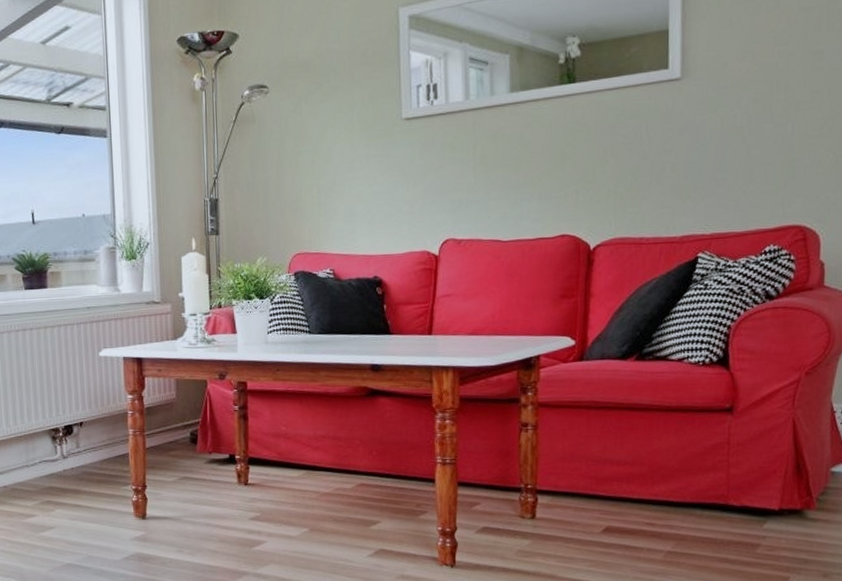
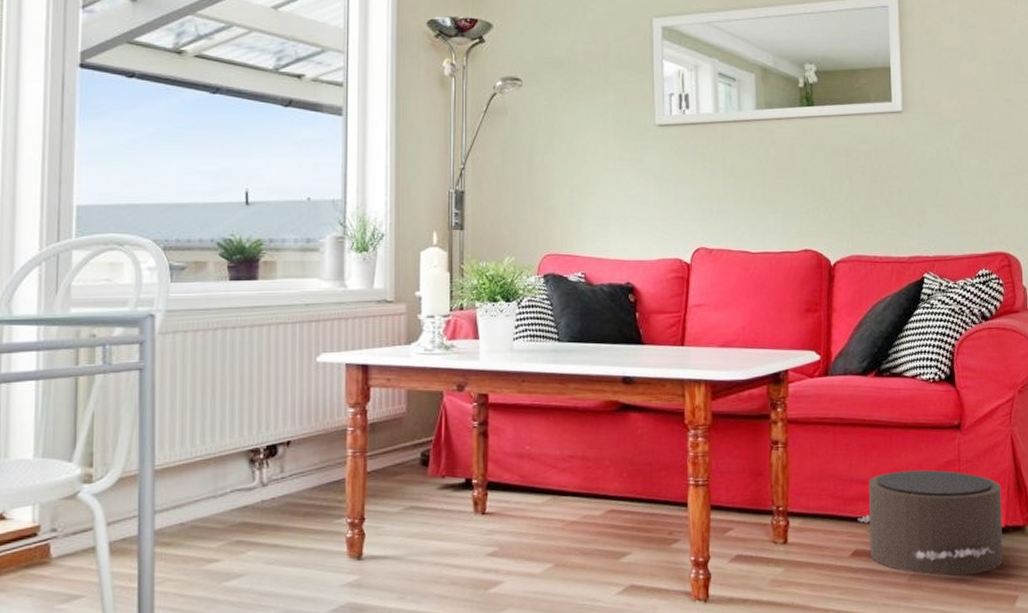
pouf: none [611,452,777,555] -> present [858,470,1004,576]

